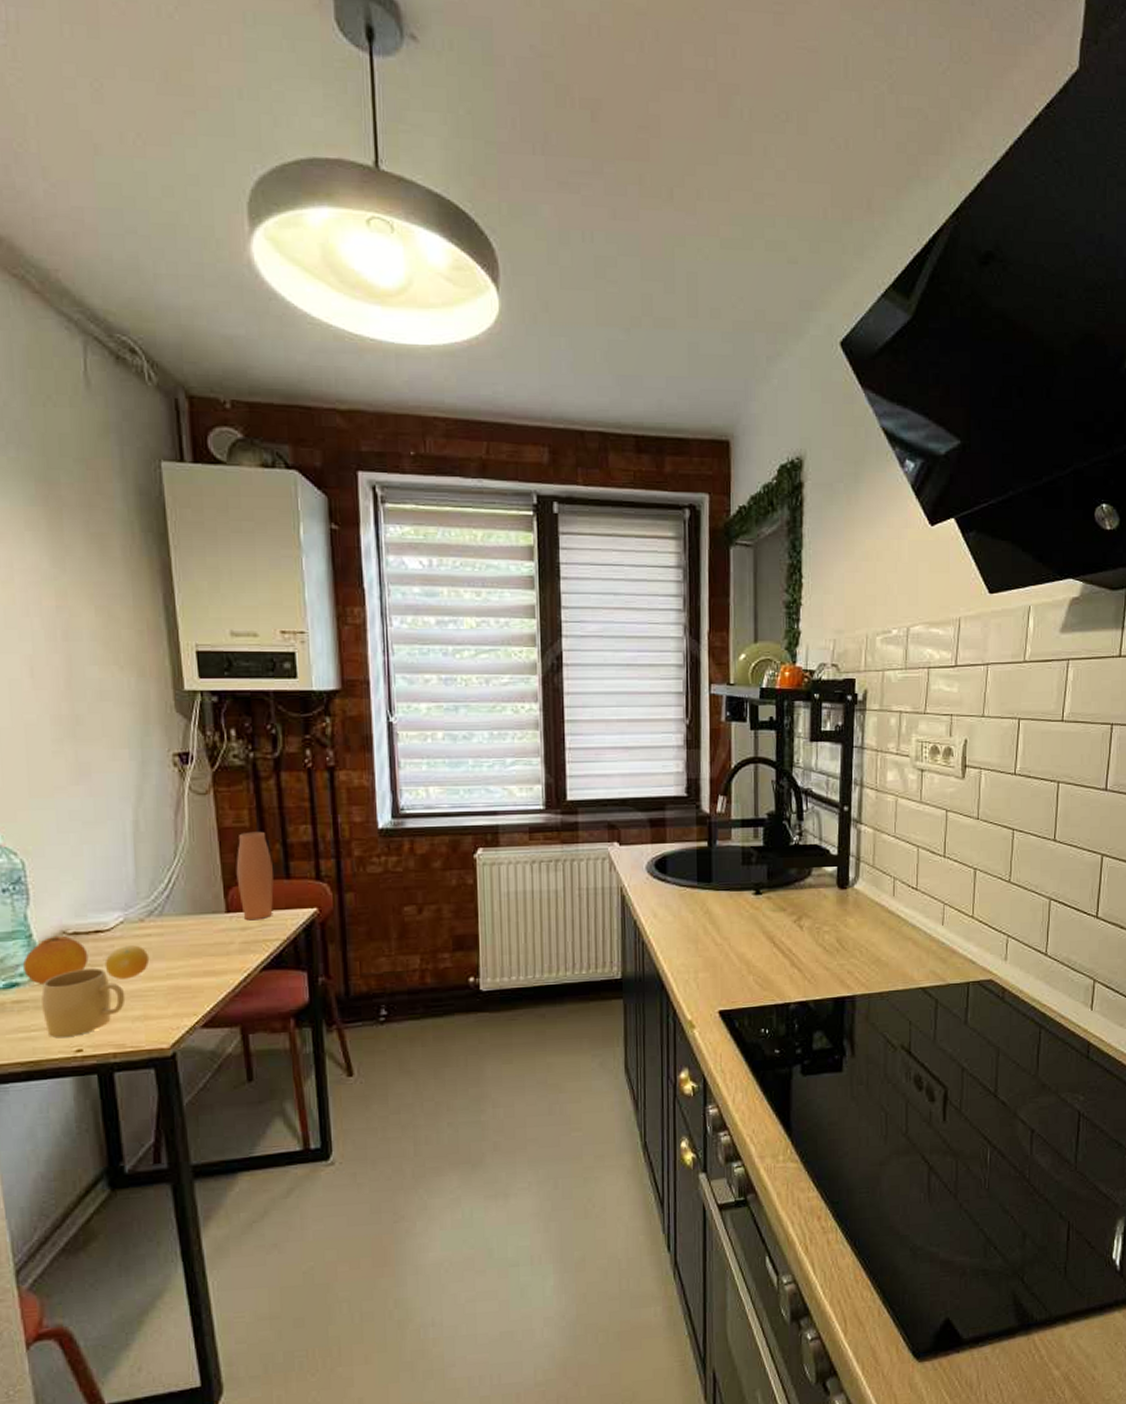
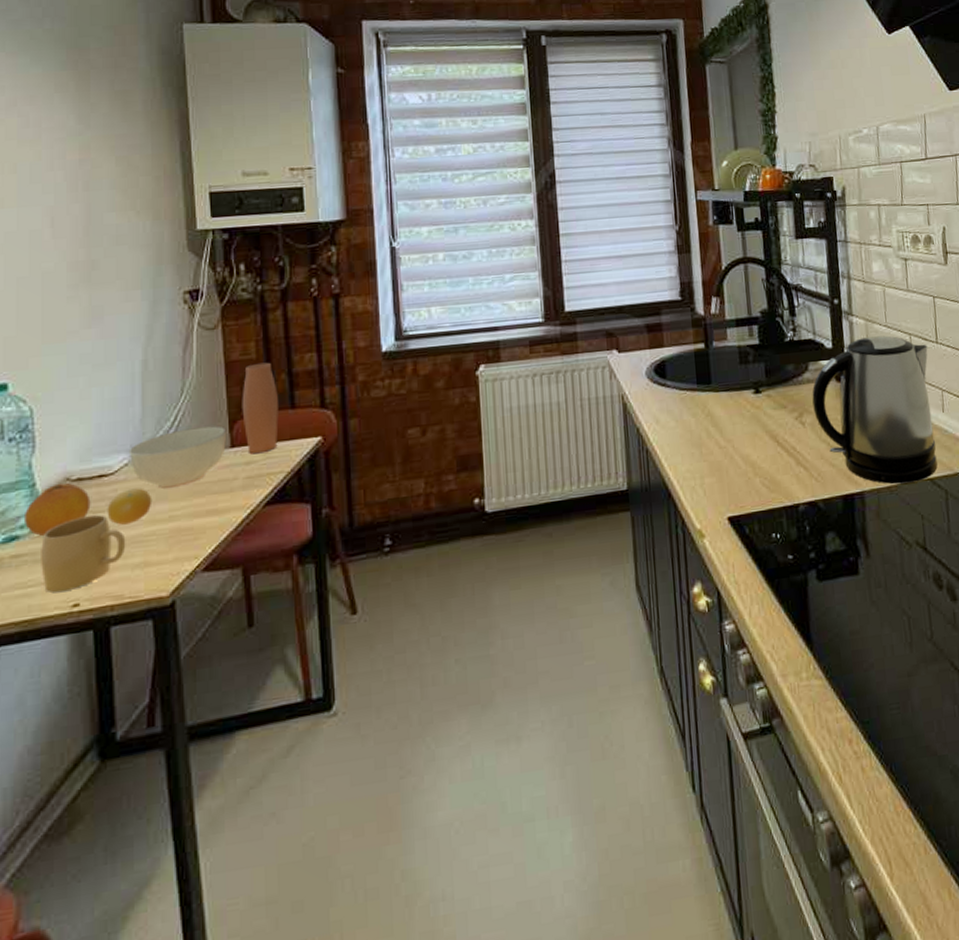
bowl: none [123,890,223,947] -> present [128,425,227,489]
kettle: none [813,846,934,991] -> present [812,335,938,484]

